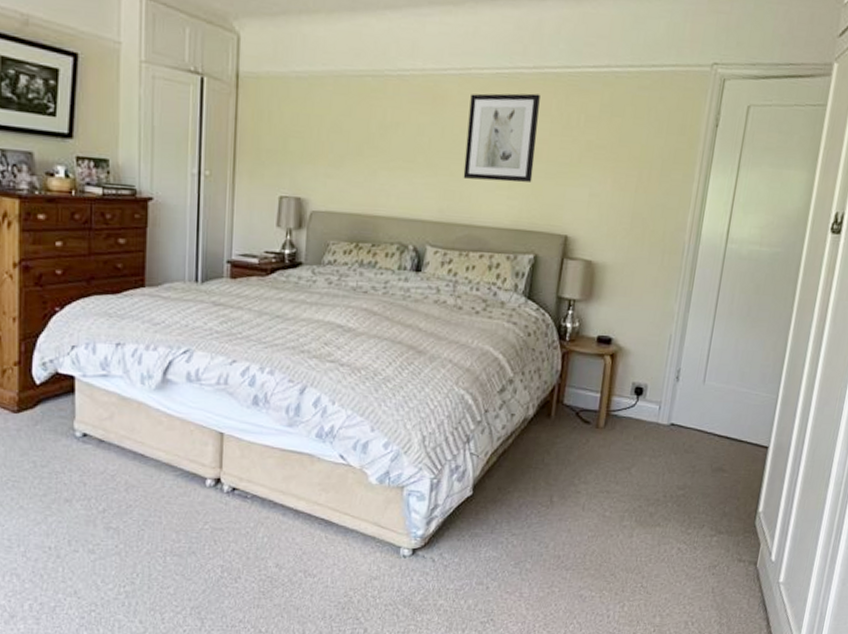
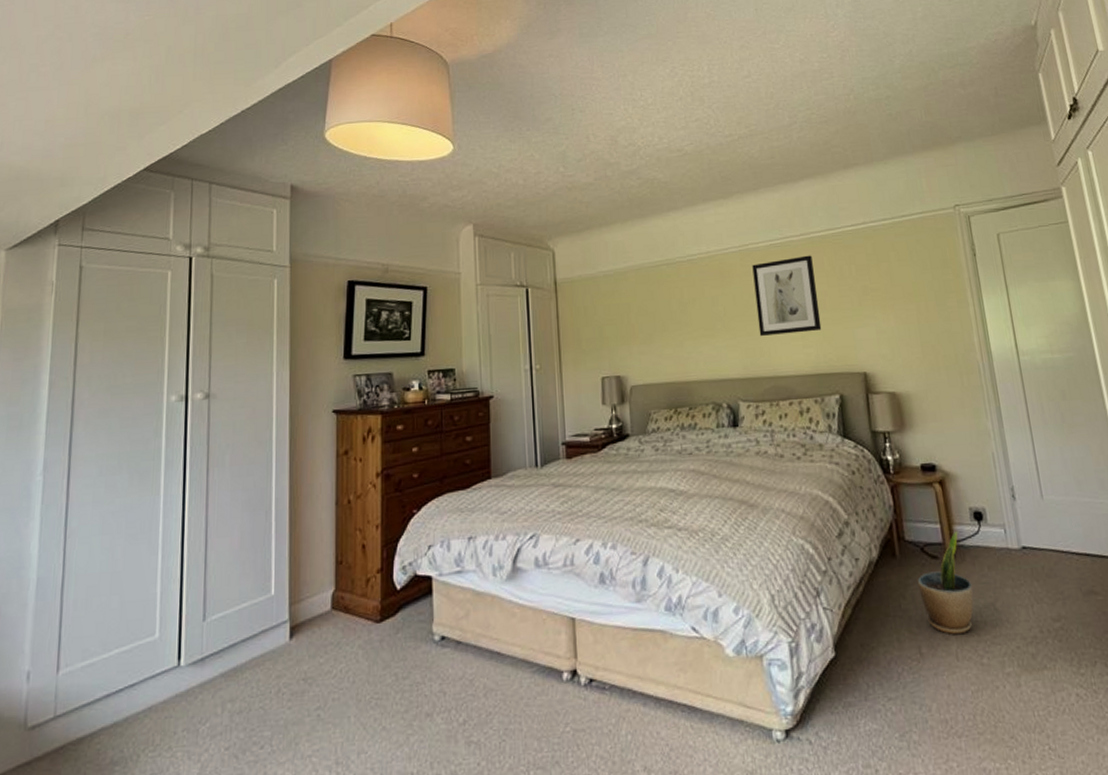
potted plant: none [564,402,615,490] -> present [918,532,974,635]

